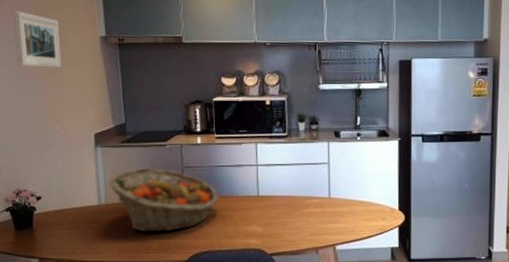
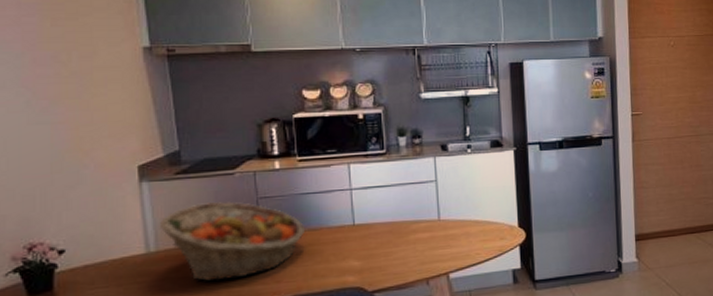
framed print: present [13,11,62,68] -> none [19,19,90,88]

